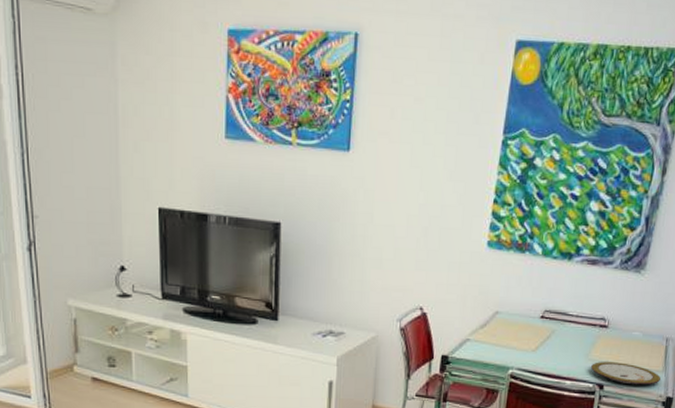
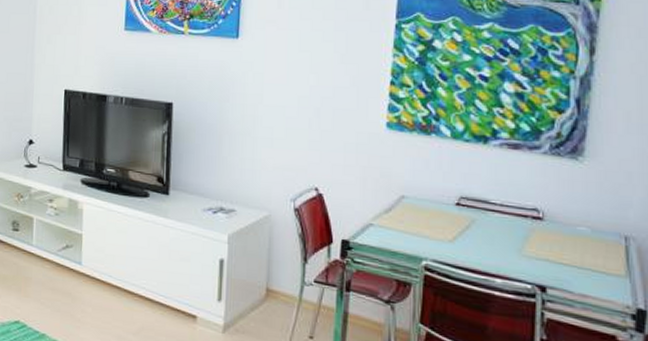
plate: present [591,362,660,385] -> none [527,259,624,292]

